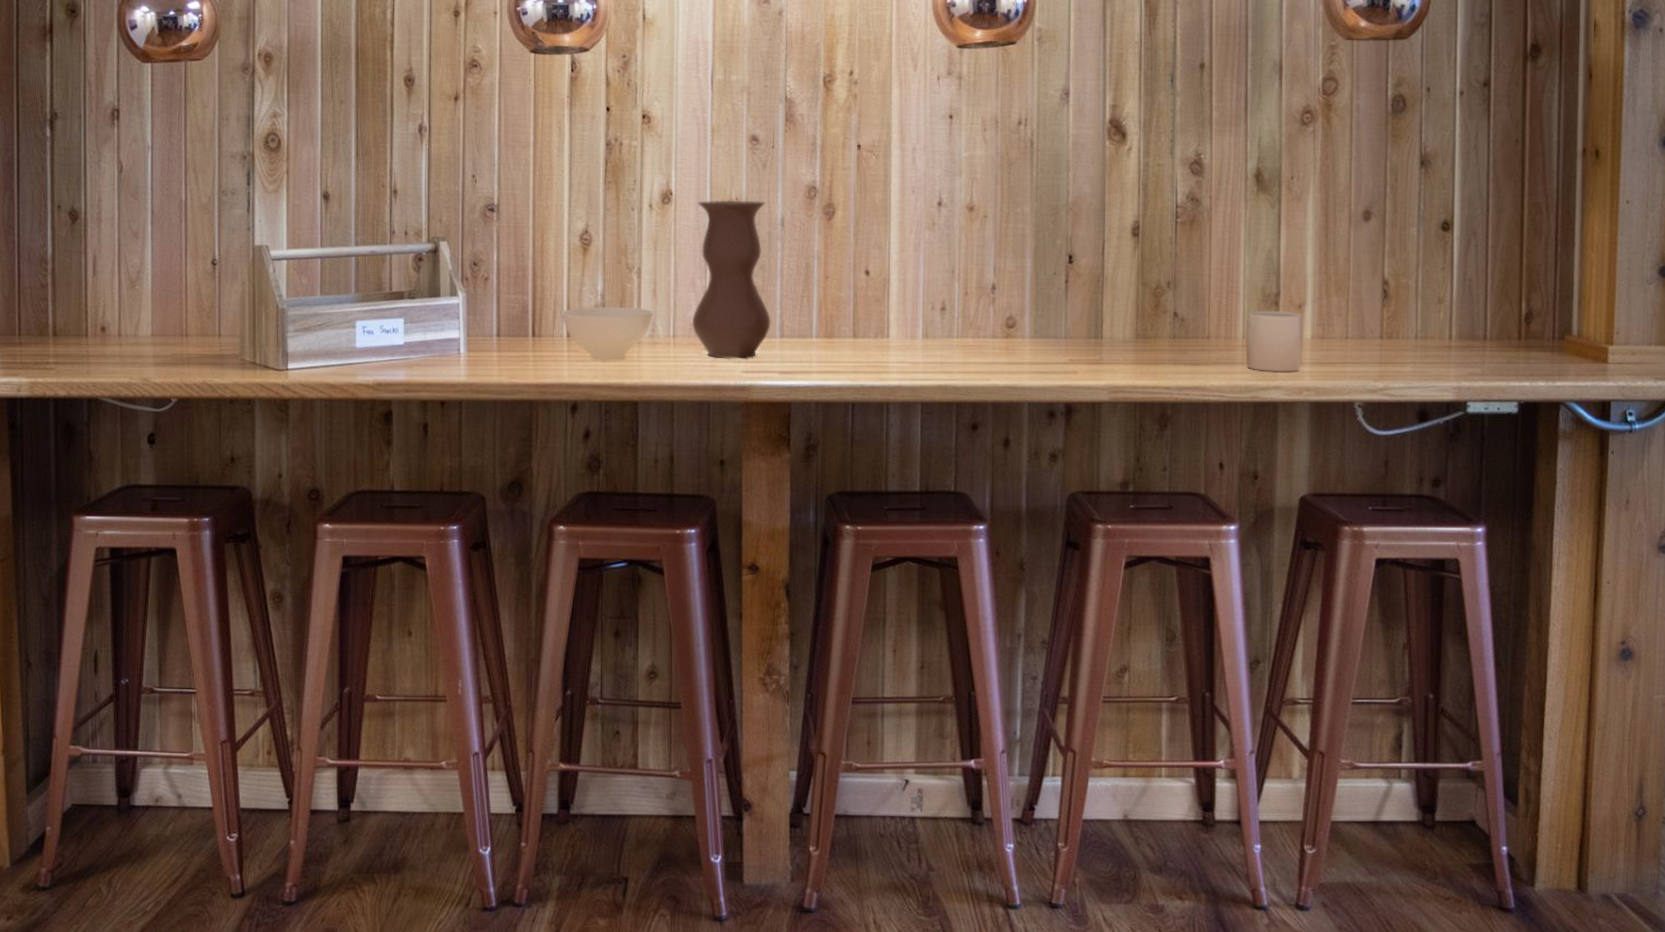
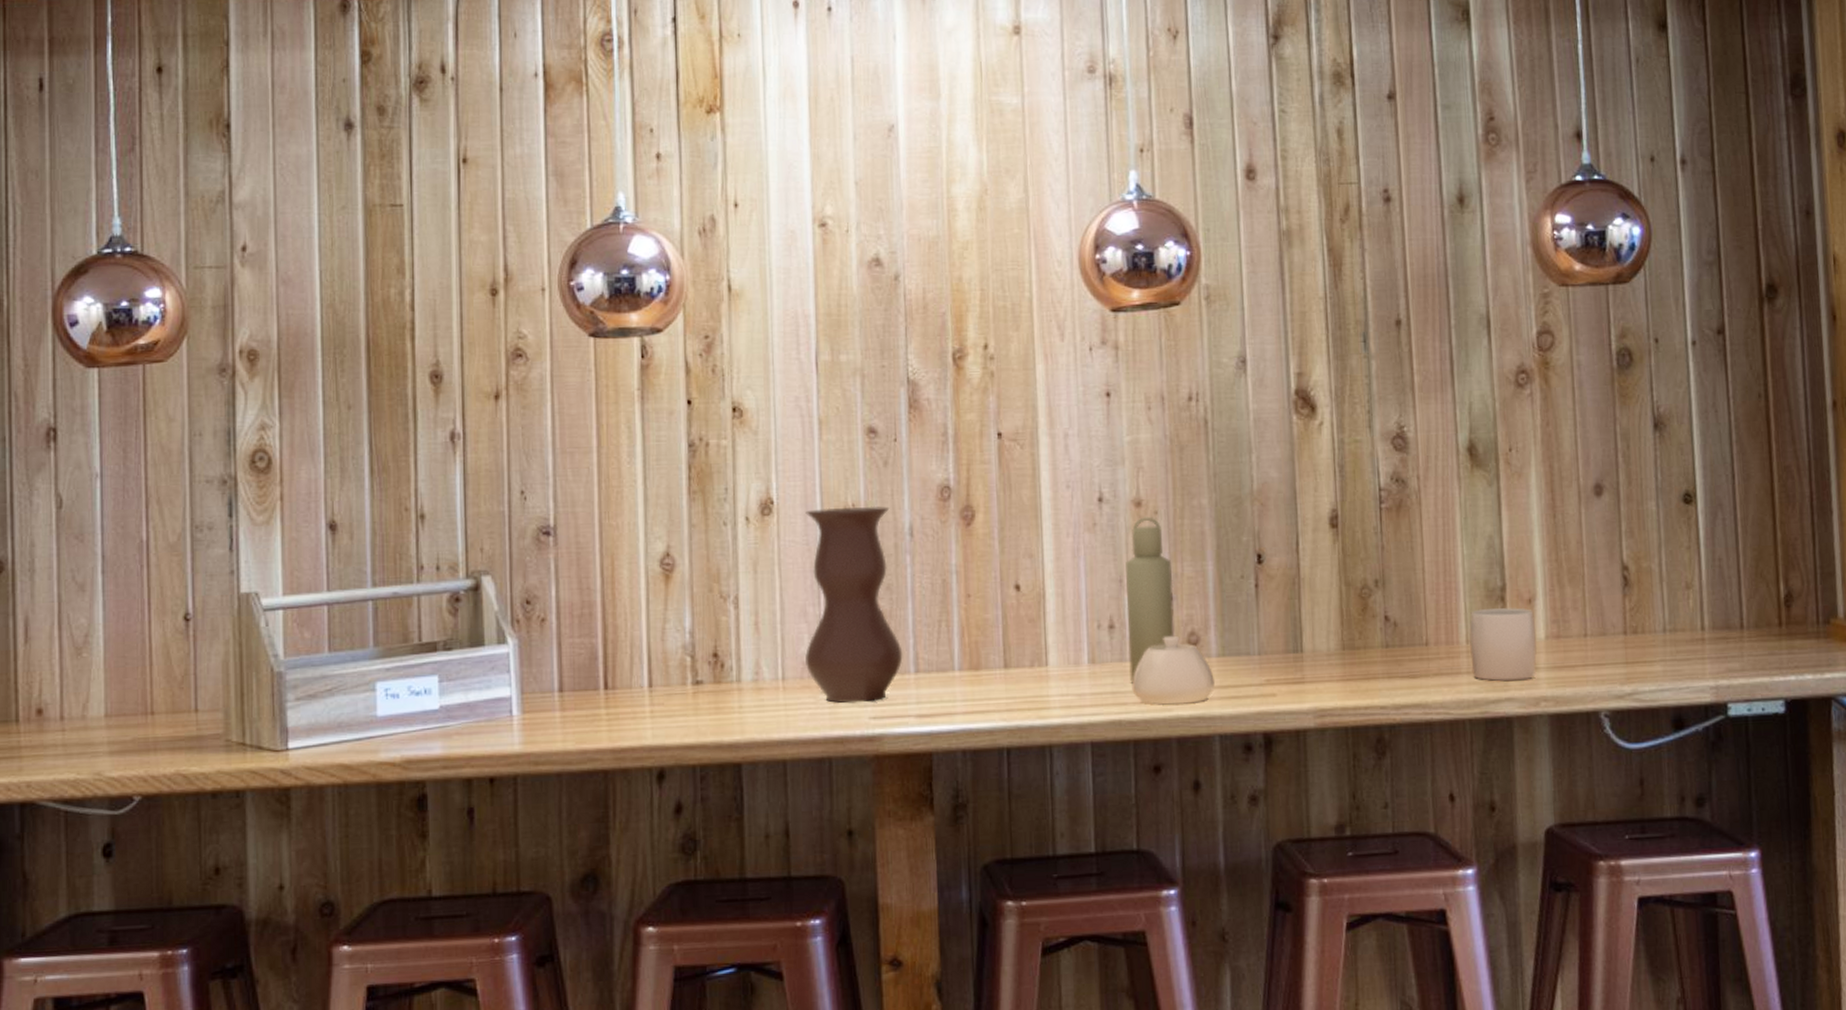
bowl: present [560,306,654,361] -> none [639,645,757,715]
bottle: none [956,220,997,355] -> present [1125,516,1175,682]
sugar bowl: none [957,319,1026,375] -> present [1132,635,1215,705]

